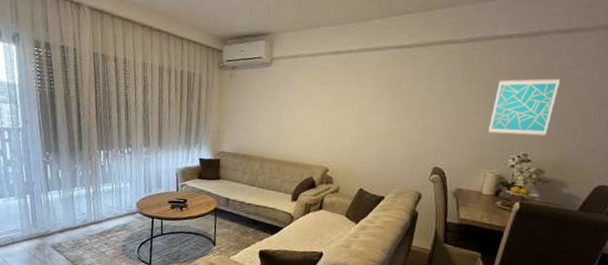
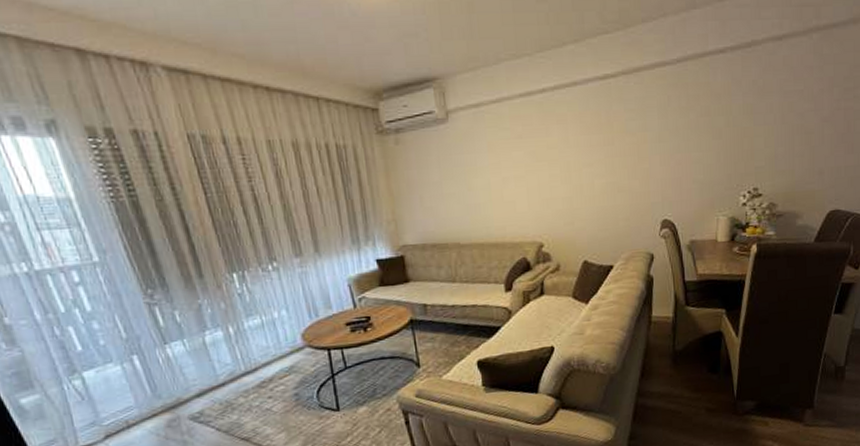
wall art: present [488,78,560,137] -> none [714,95,780,170]

